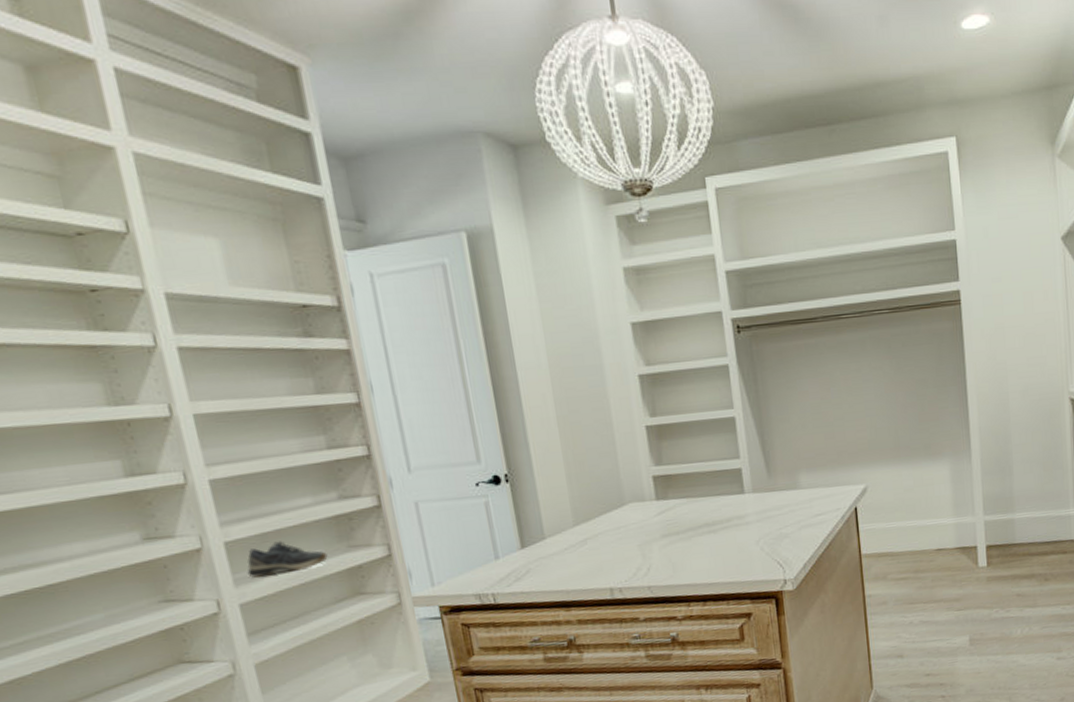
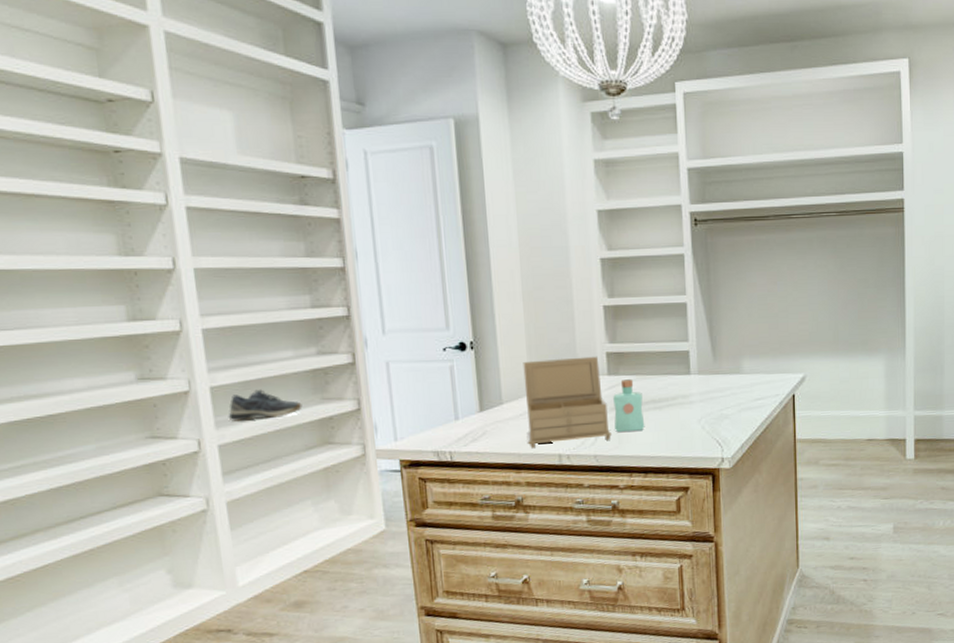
jewelry box: none [563,481,665,584] -> present [523,356,611,449]
perfume: none [663,503,700,560] -> present [613,379,645,432]

